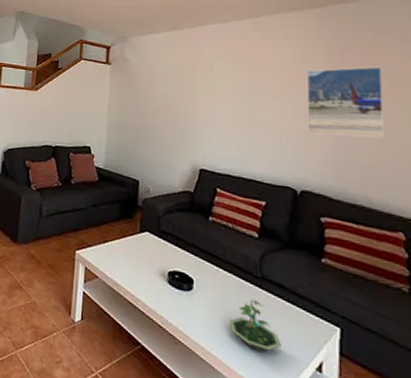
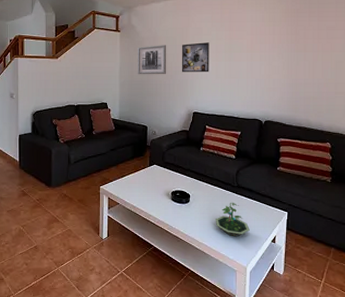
wall art: none [130,82,167,119] -> present [138,45,167,75]
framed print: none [185,82,222,120] -> present [181,42,209,73]
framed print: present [306,66,386,139] -> none [271,23,323,78]

